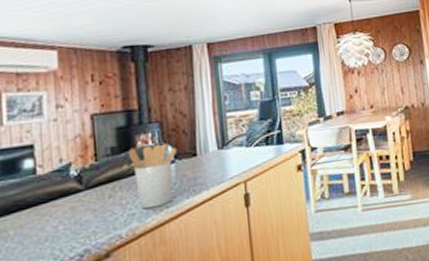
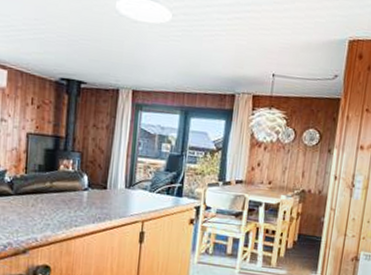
utensil holder: present [128,143,177,209] -> none [52,169,92,224]

